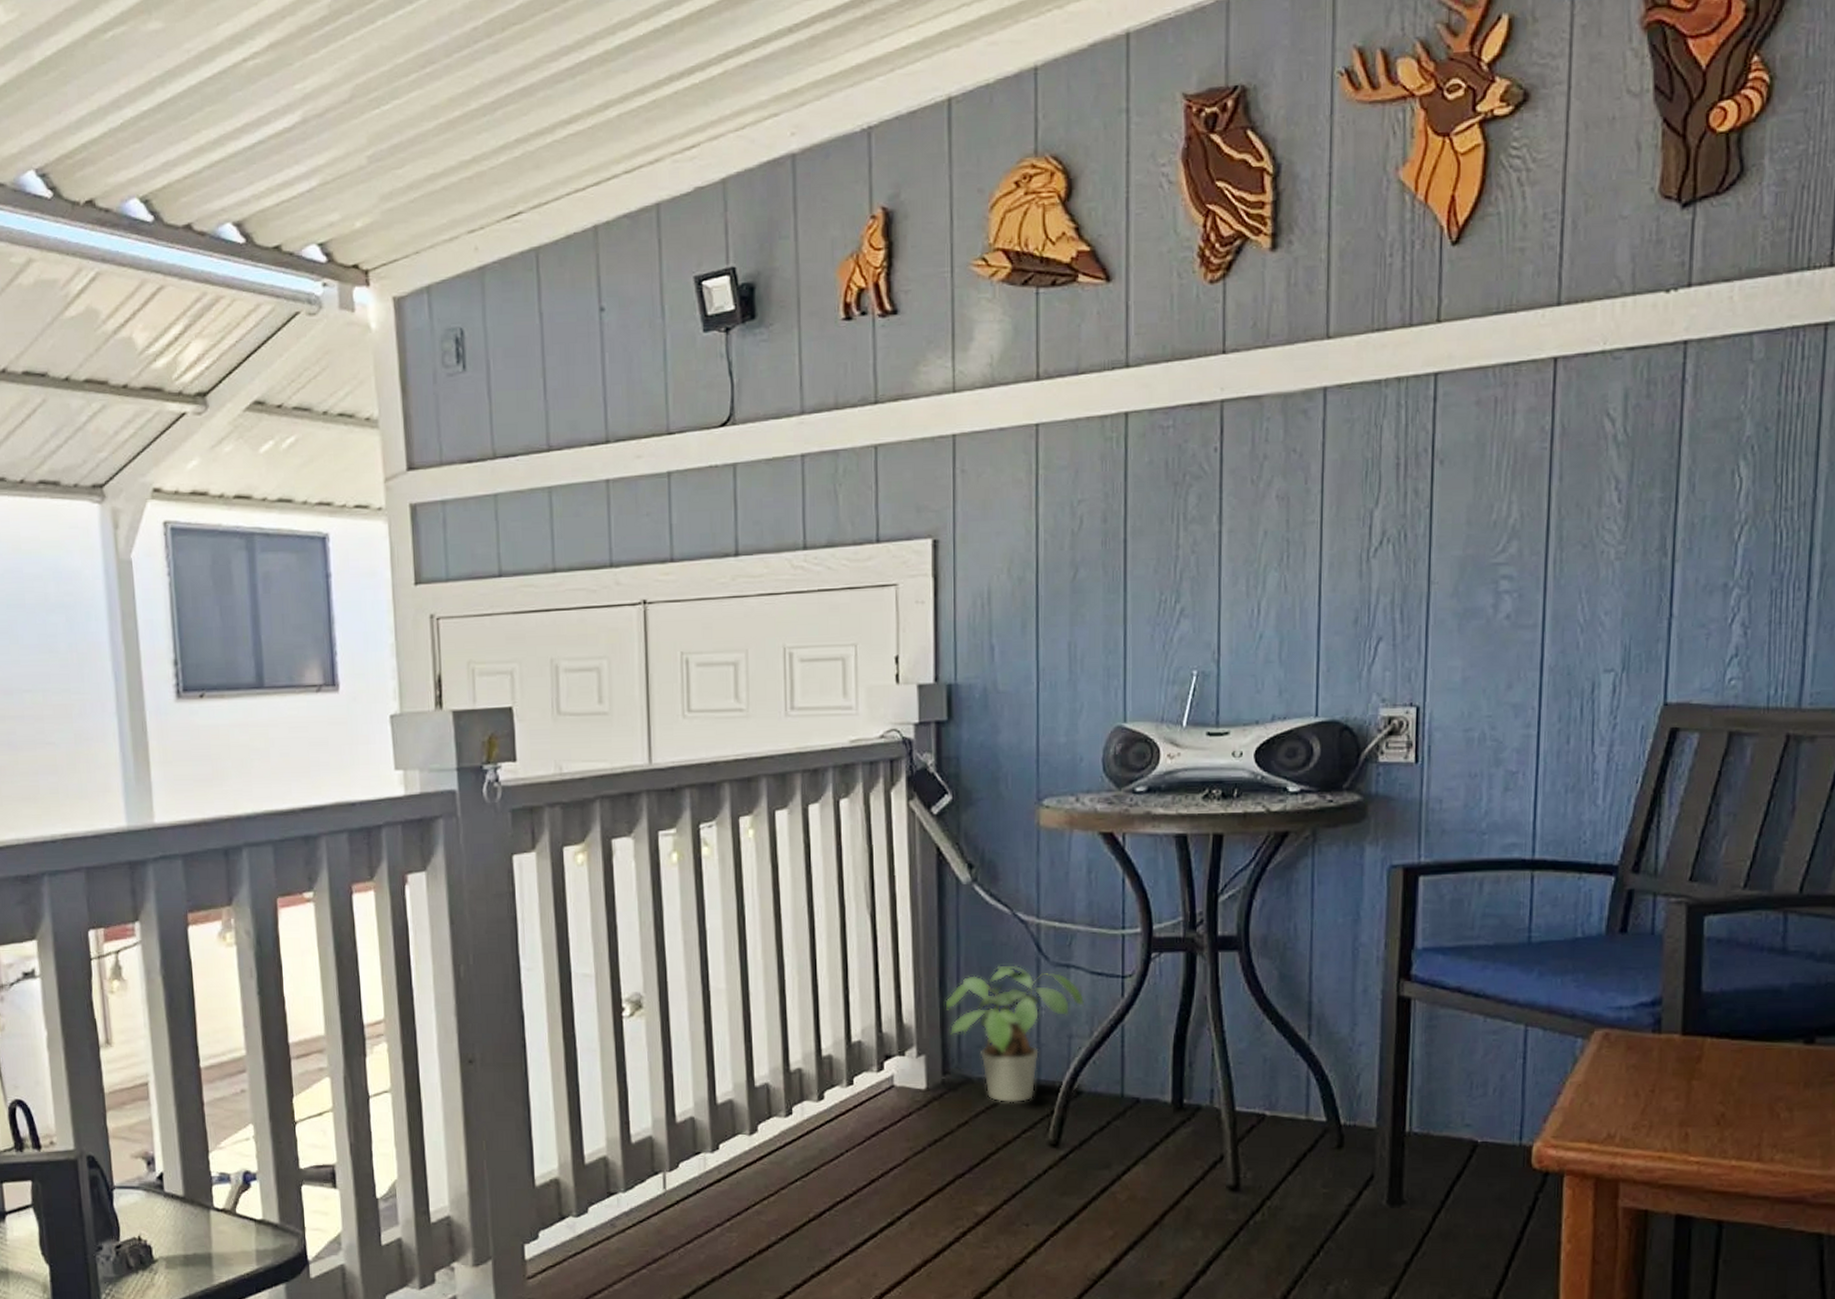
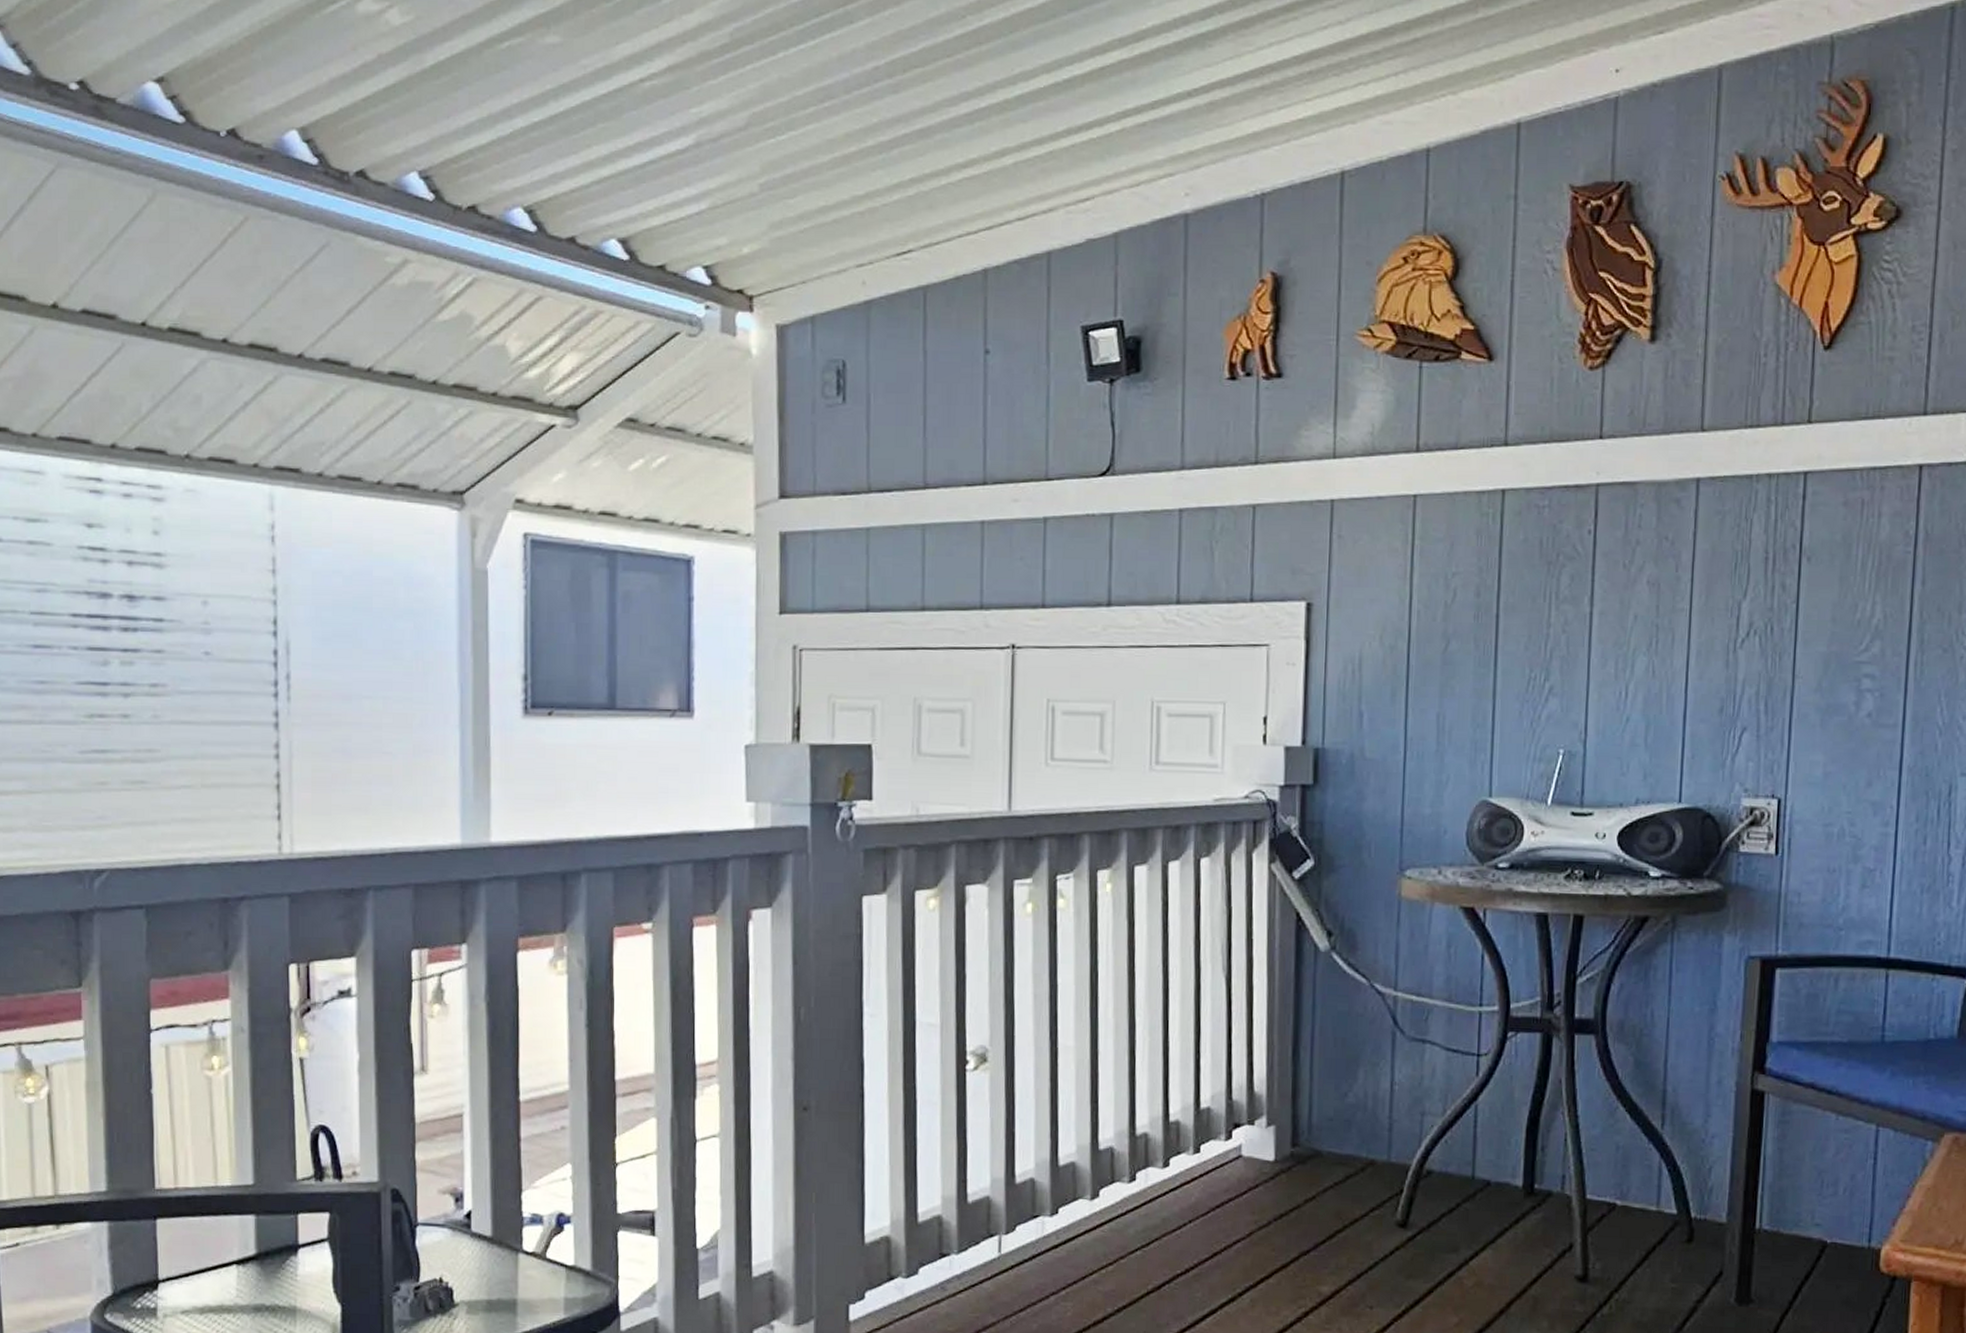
potted plant: present [945,965,1085,1103] -> none [1297,1036,1440,1180]

